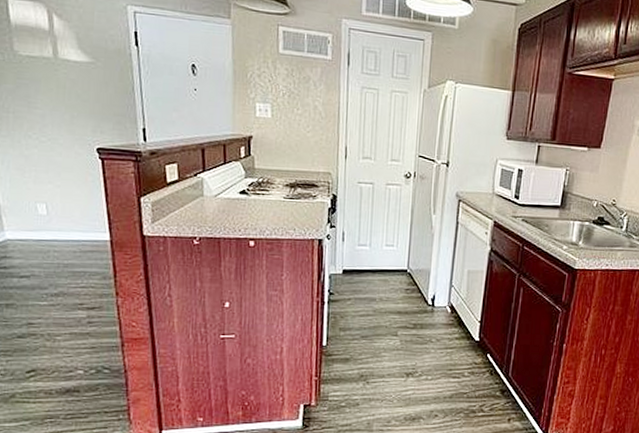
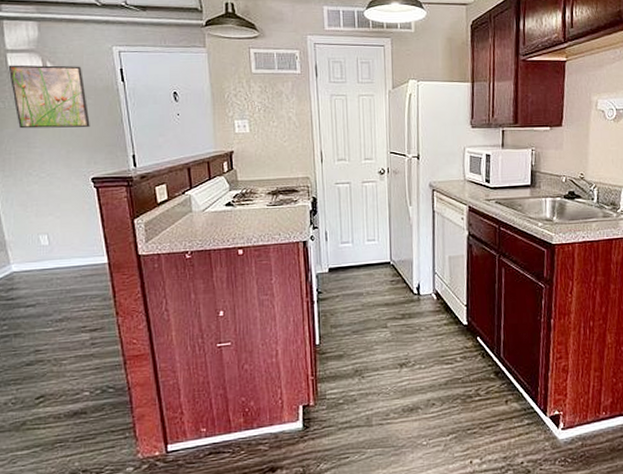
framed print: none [9,12,98,92] -> present [8,64,90,129]

